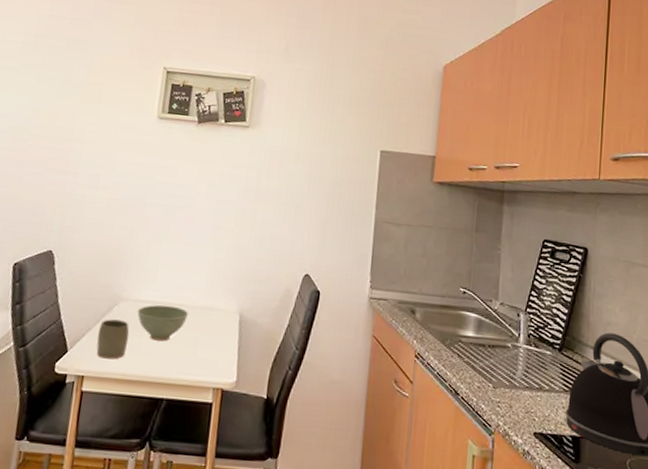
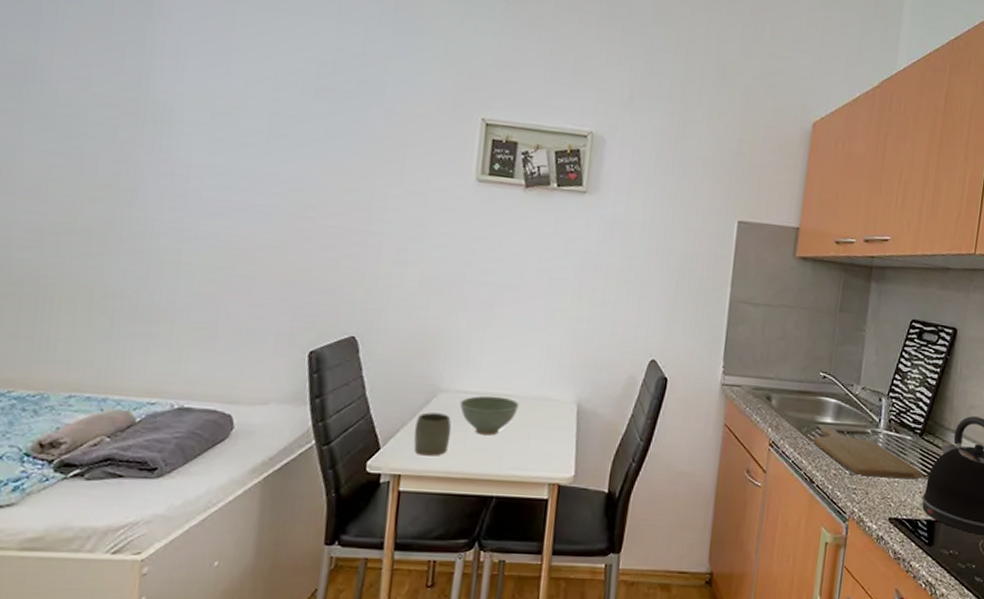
chopping board: none [456,339,565,394] -> present [813,426,924,479]

